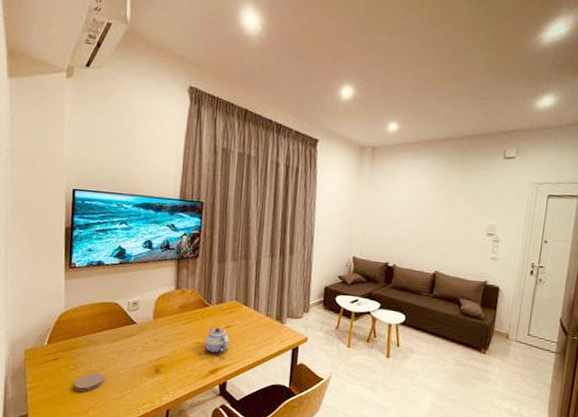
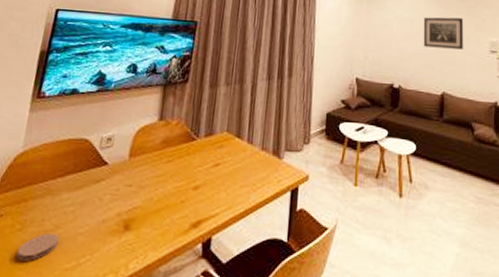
teapot: present [204,327,230,353] -> none [187,166,218,200]
wall art: none [420,199,463,232] -> present [423,17,464,50]

